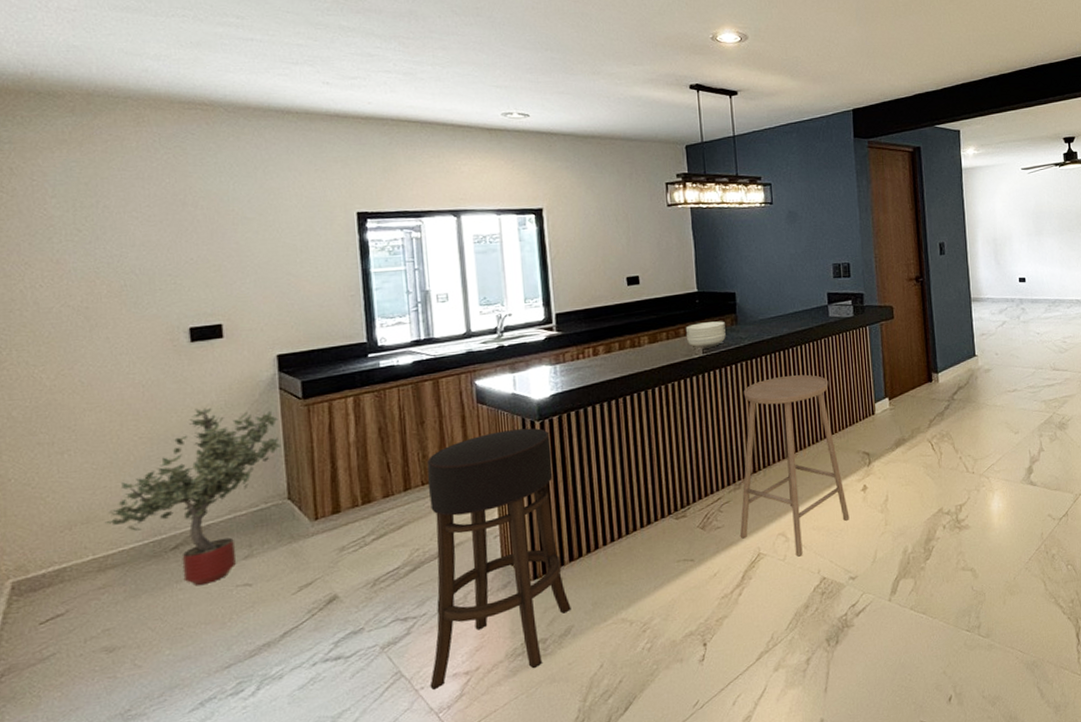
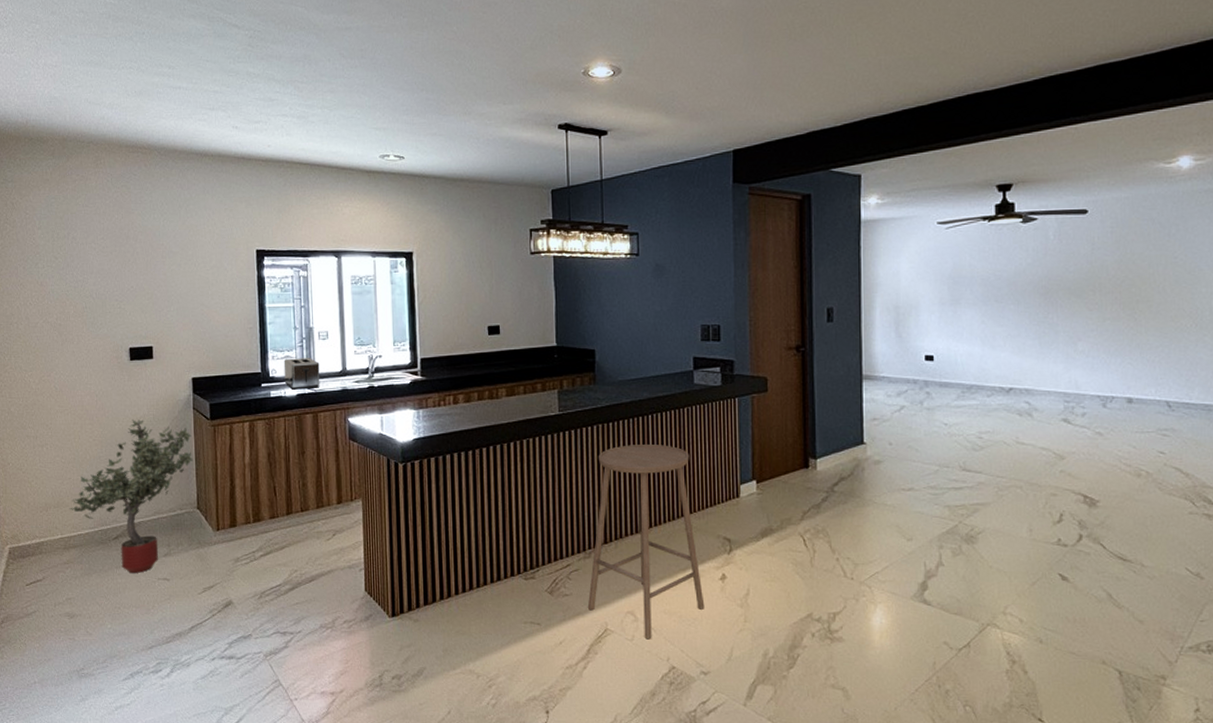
toaster: none [395,322,441,357] -> present [283,358,320,390]
bar stool: present [427,428,571,690] -> none [302,469,424,702]
bowl: present [685,321,726,349] -> none [542,379,583,407]

